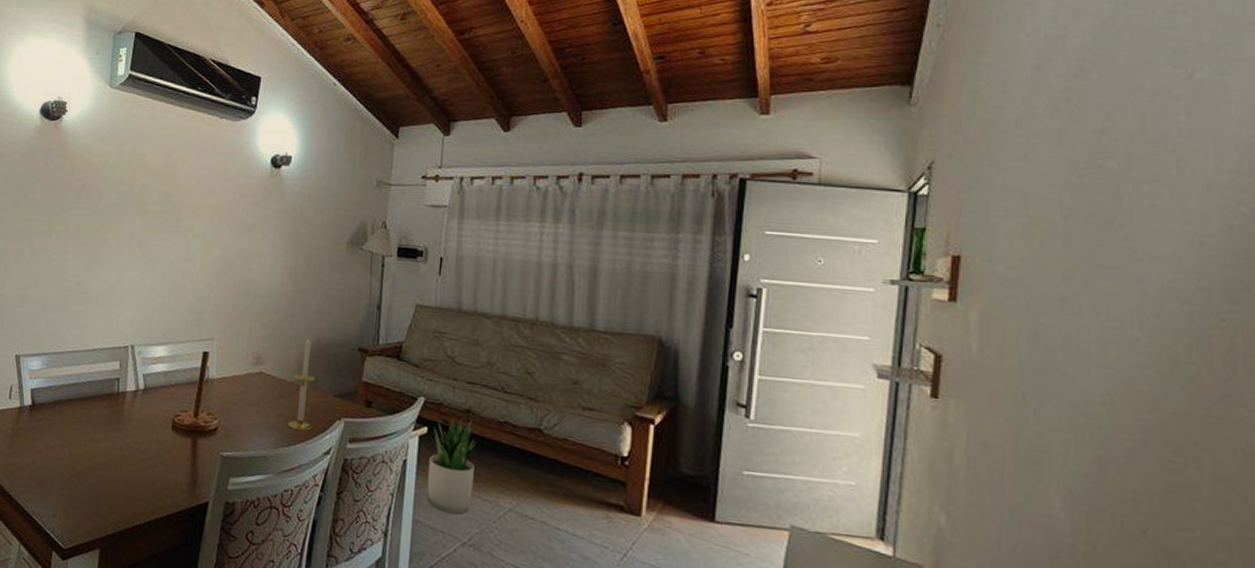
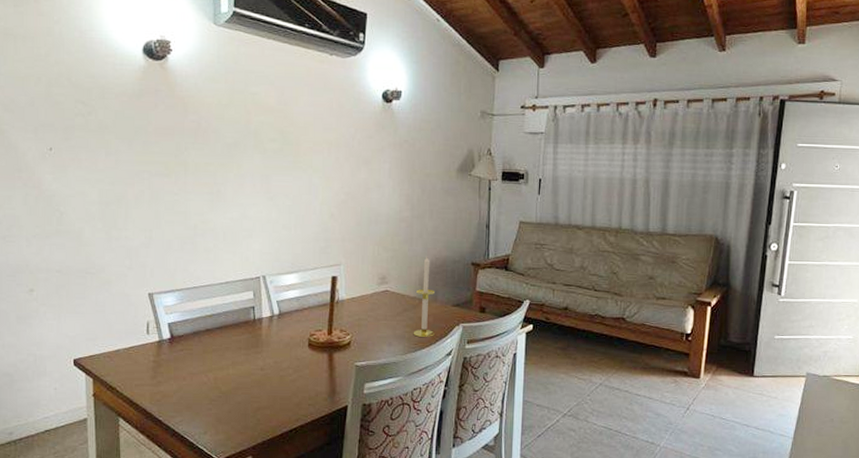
planter: present [427,418,477,514] -> none [534,315,574,392]

